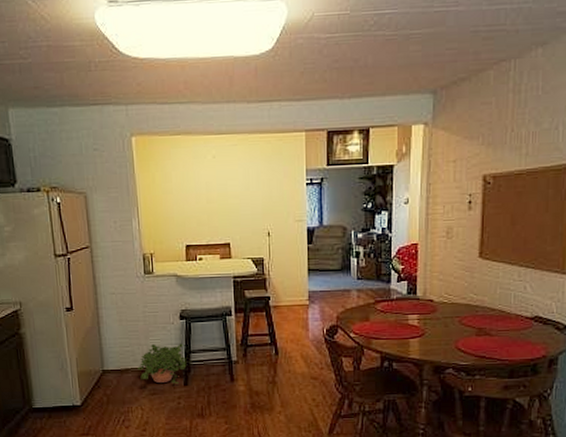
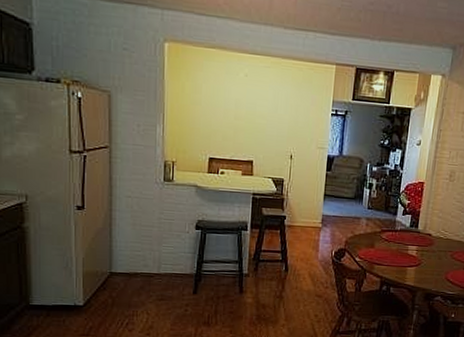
potted plant: present [137,344,187,385] -> none [147,251,198,292]

